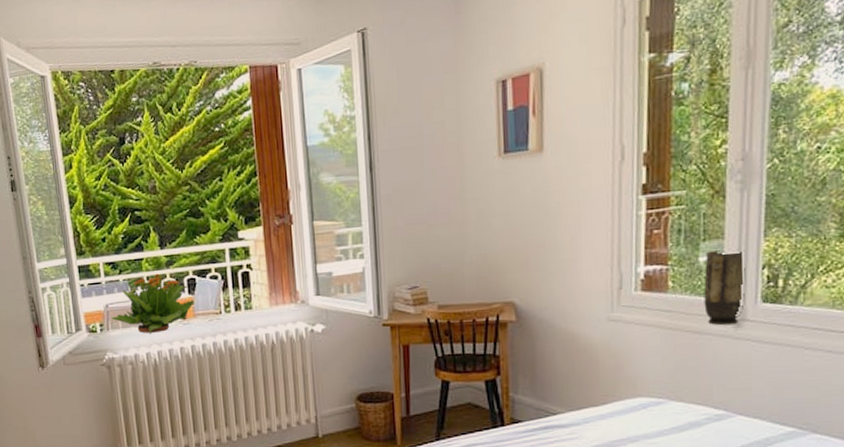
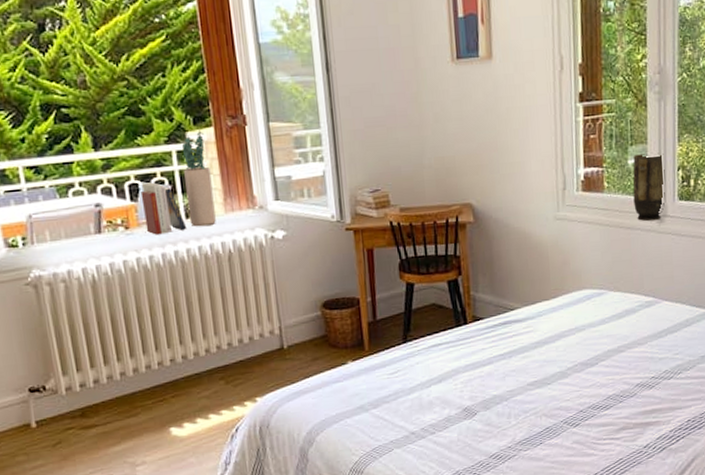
potted flower: present [111,273,194,334] -> none [36,178,138,247]
books: none [197,277,236,325] -> present [140,182,187,235]
vase: none [234,228,262,319] -> present [182,129,216,227]

